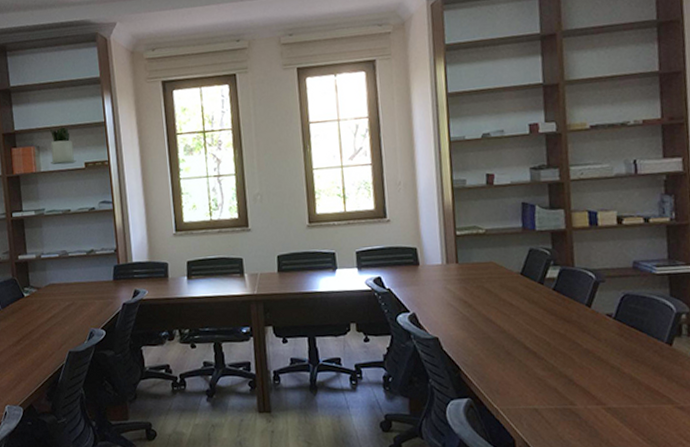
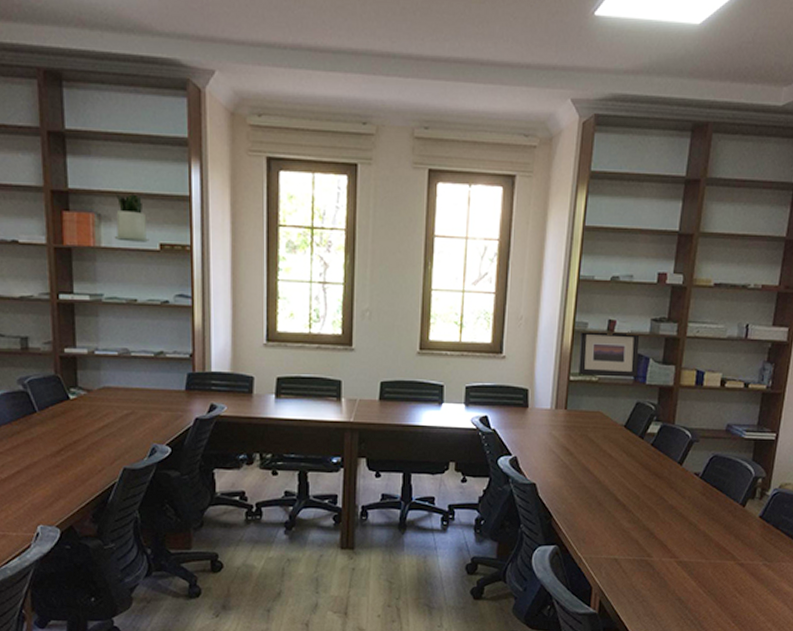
picture frame: none [459,182,526,229] -> present [578,330,640,378]

